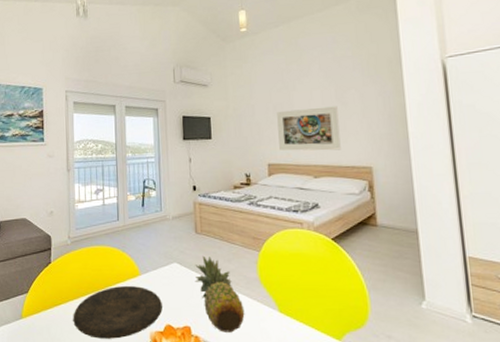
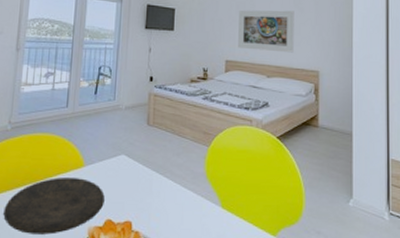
fruit: present [195,257,245,333] -> none [141,149,188,228]

